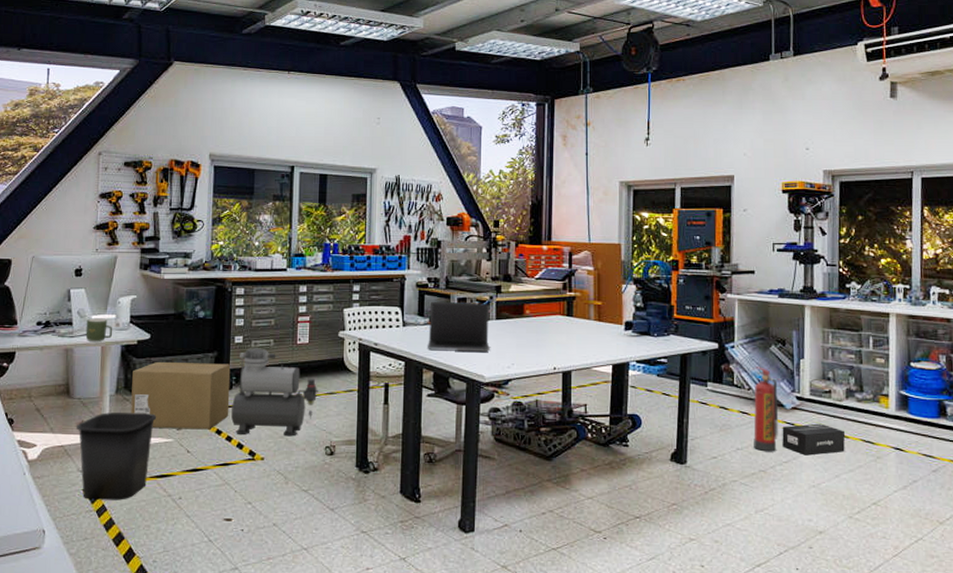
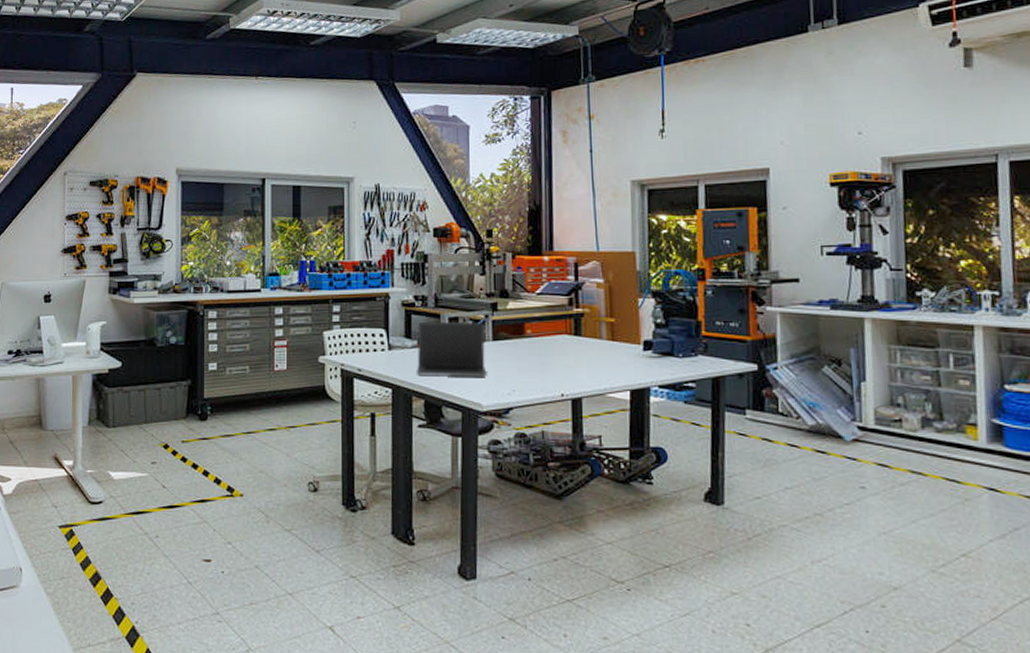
waste bin: present [77,412,156,500] -> none [50,445,130,538]
mug: present [85,318,113,342] -> none [56,346,84,370]
box: present [131,362,231,430] -> none [104,392,205,464]
air compressor: present [231,348,319,437] -> none [208,375,300,471]
fire extinguisher: present [753,366,779,452] -> none [803,391,838,492]
box: present [782,423,846,456] -> none [841,458,923,497]

